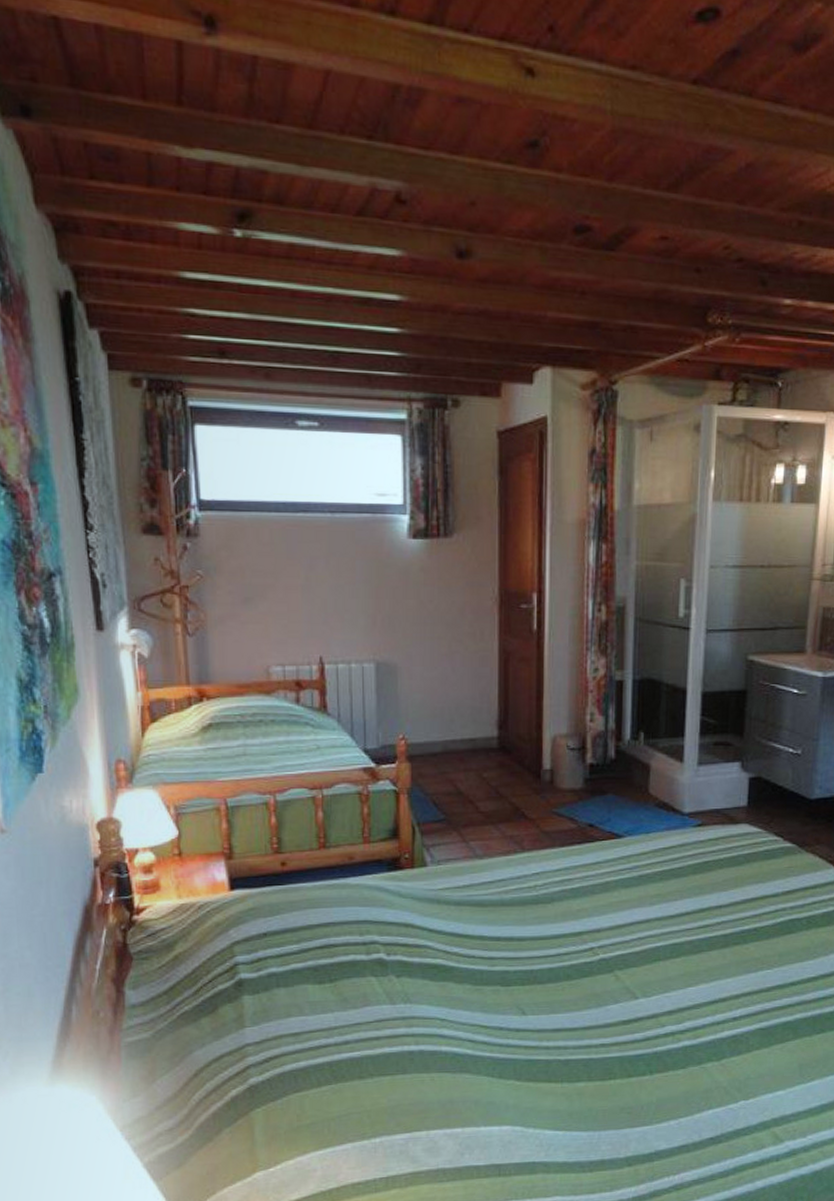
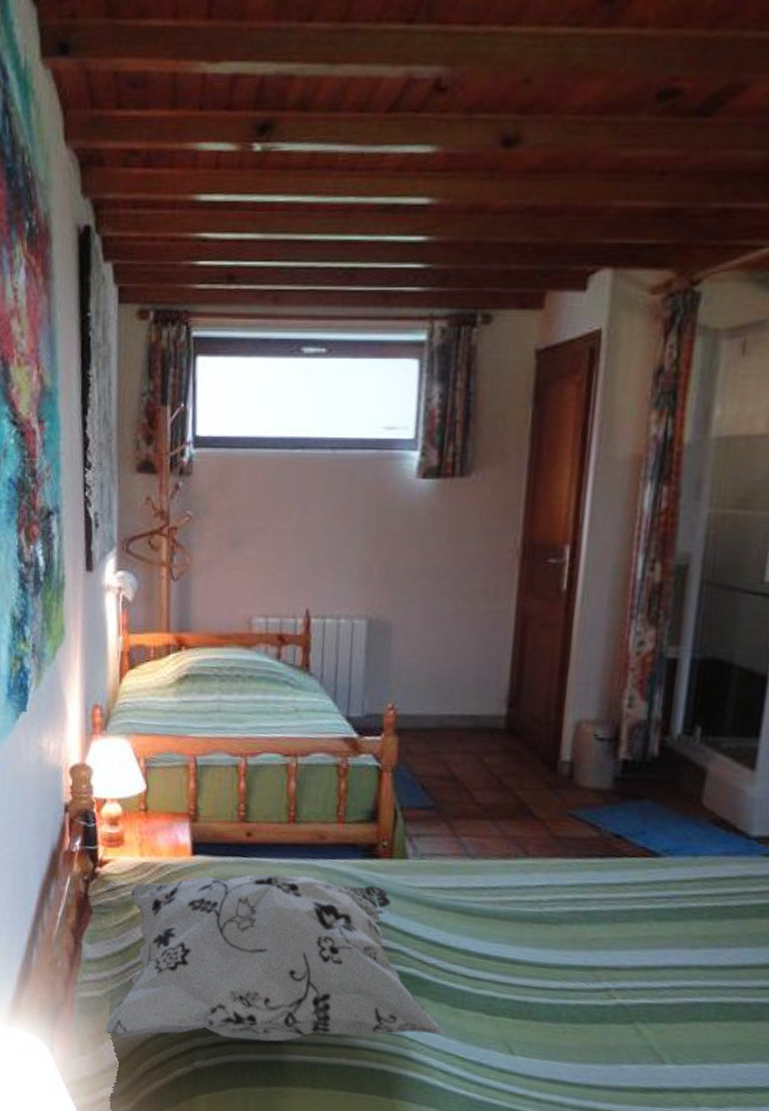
decorative pillow: none [154,893,470,1073] -> present [103,874,446,1042]

